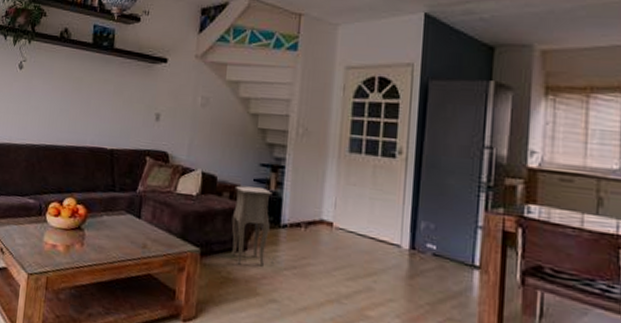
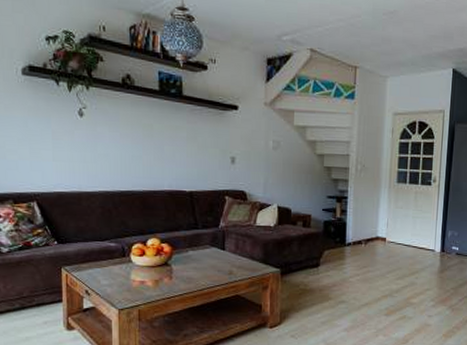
side table: present [231,185,275,267] -> none [306,215,342,278]

